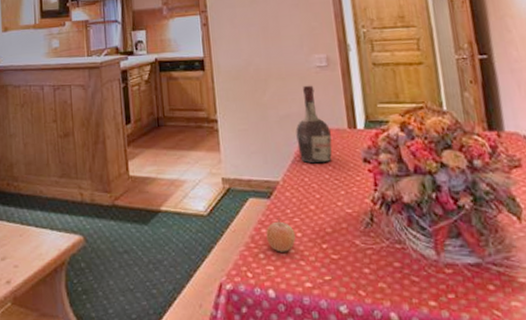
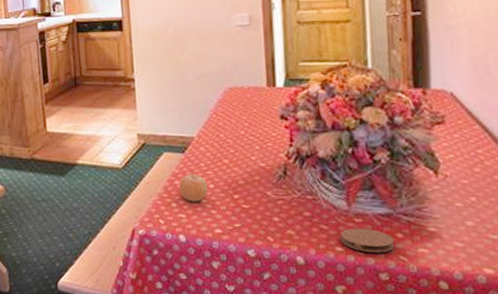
cognac bottle: present [296,85,332,164] -> none [213,44,250,120]
coaster: none [432,279,487,307] -> present [340,228,394,252]

